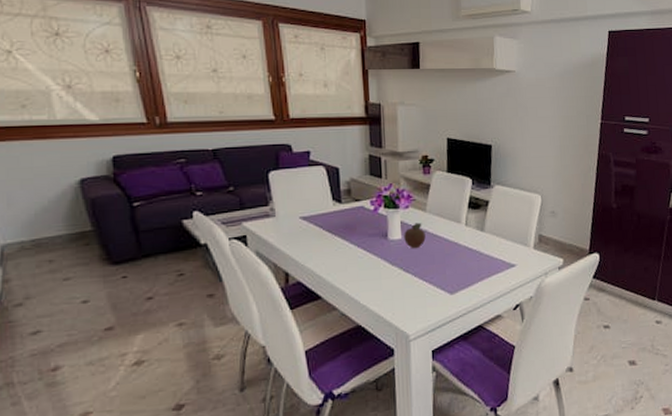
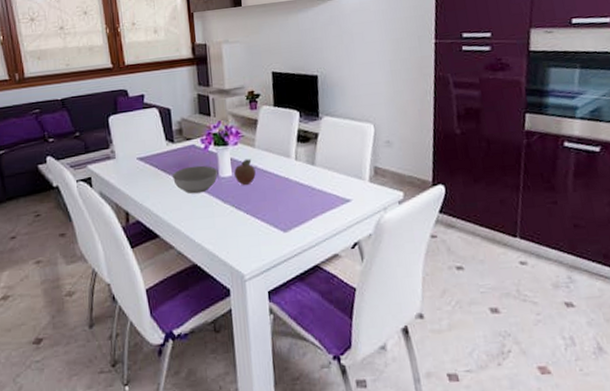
bowl: none [337,227,388,256] -> present [171,165,218,195]

